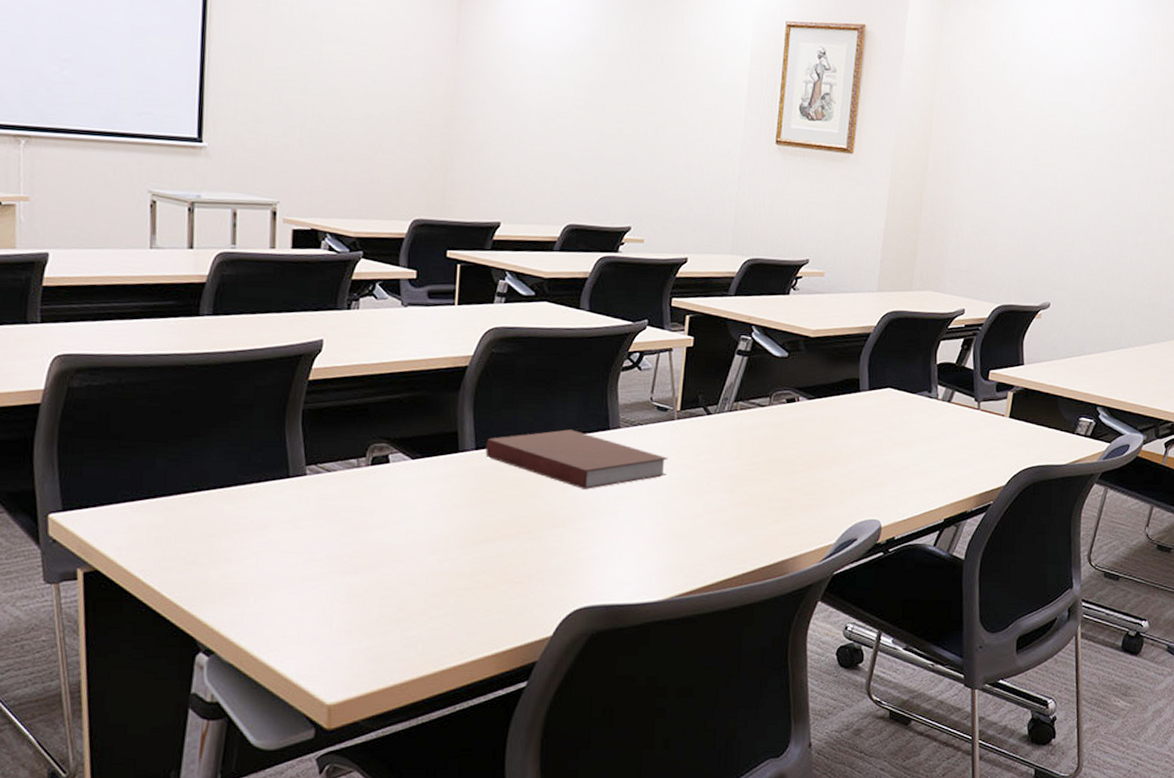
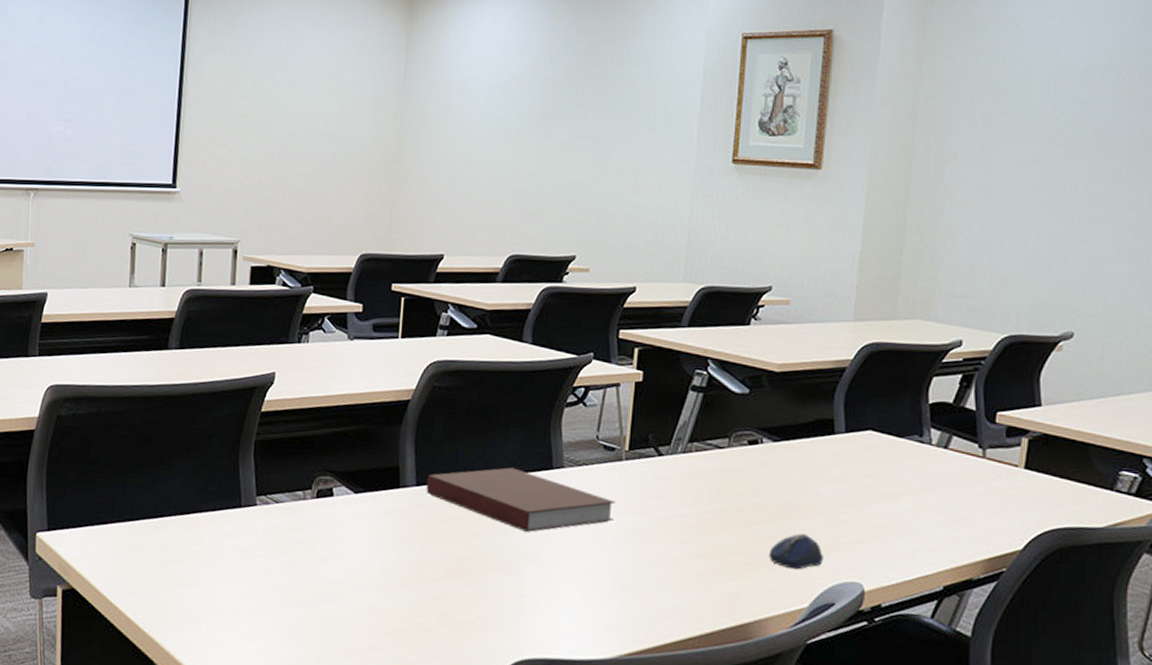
computer mouse: none [802,480,849,512] -> present [768,534,823,570]

